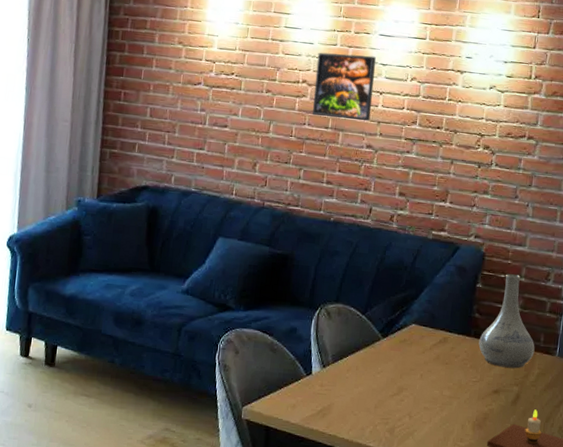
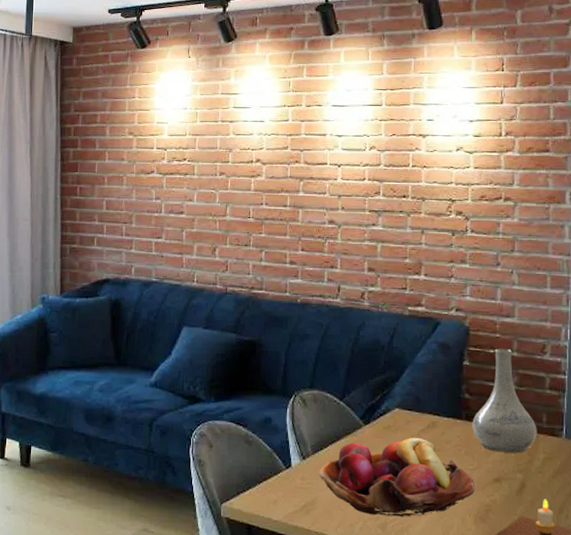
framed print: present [312,52,376,122] -> none [268,128,331,196]
fruit basket: none [336,350,477,423] -> present [319,437,476,517]

